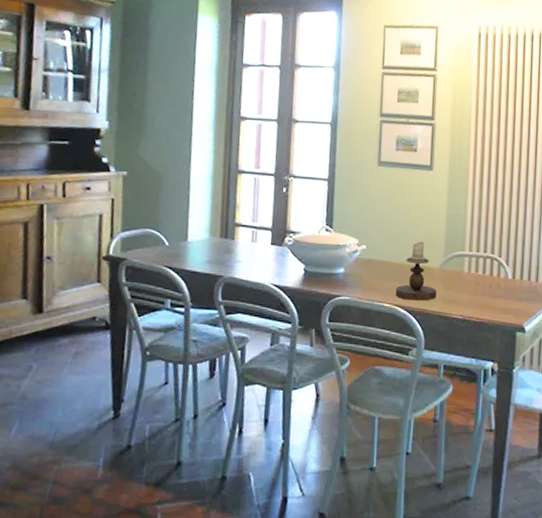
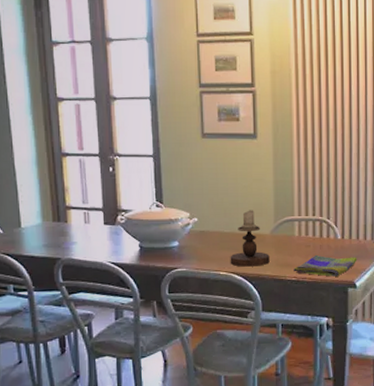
dish towel: none [460,293,528,318] -> present [293,254,357,277]

